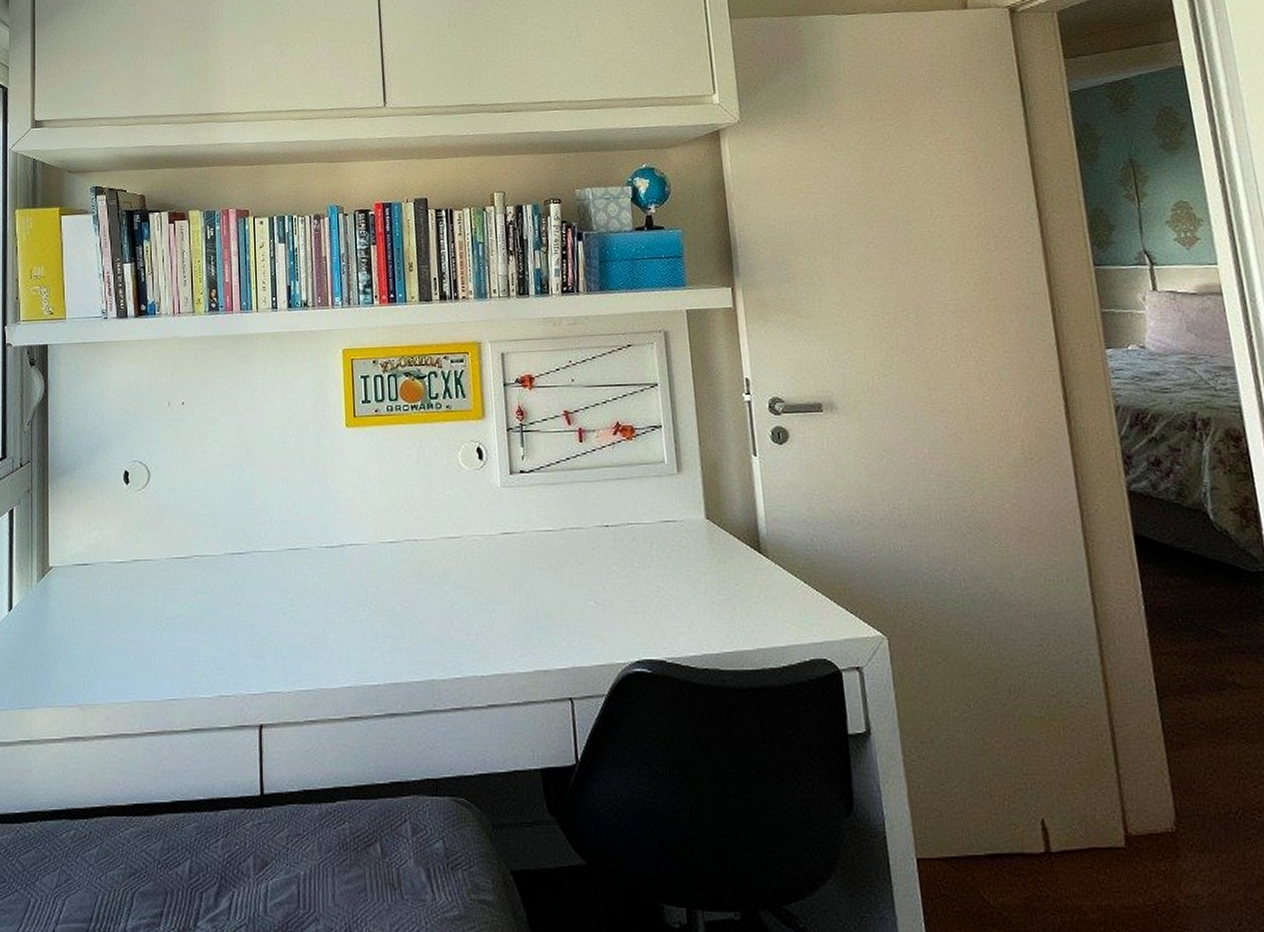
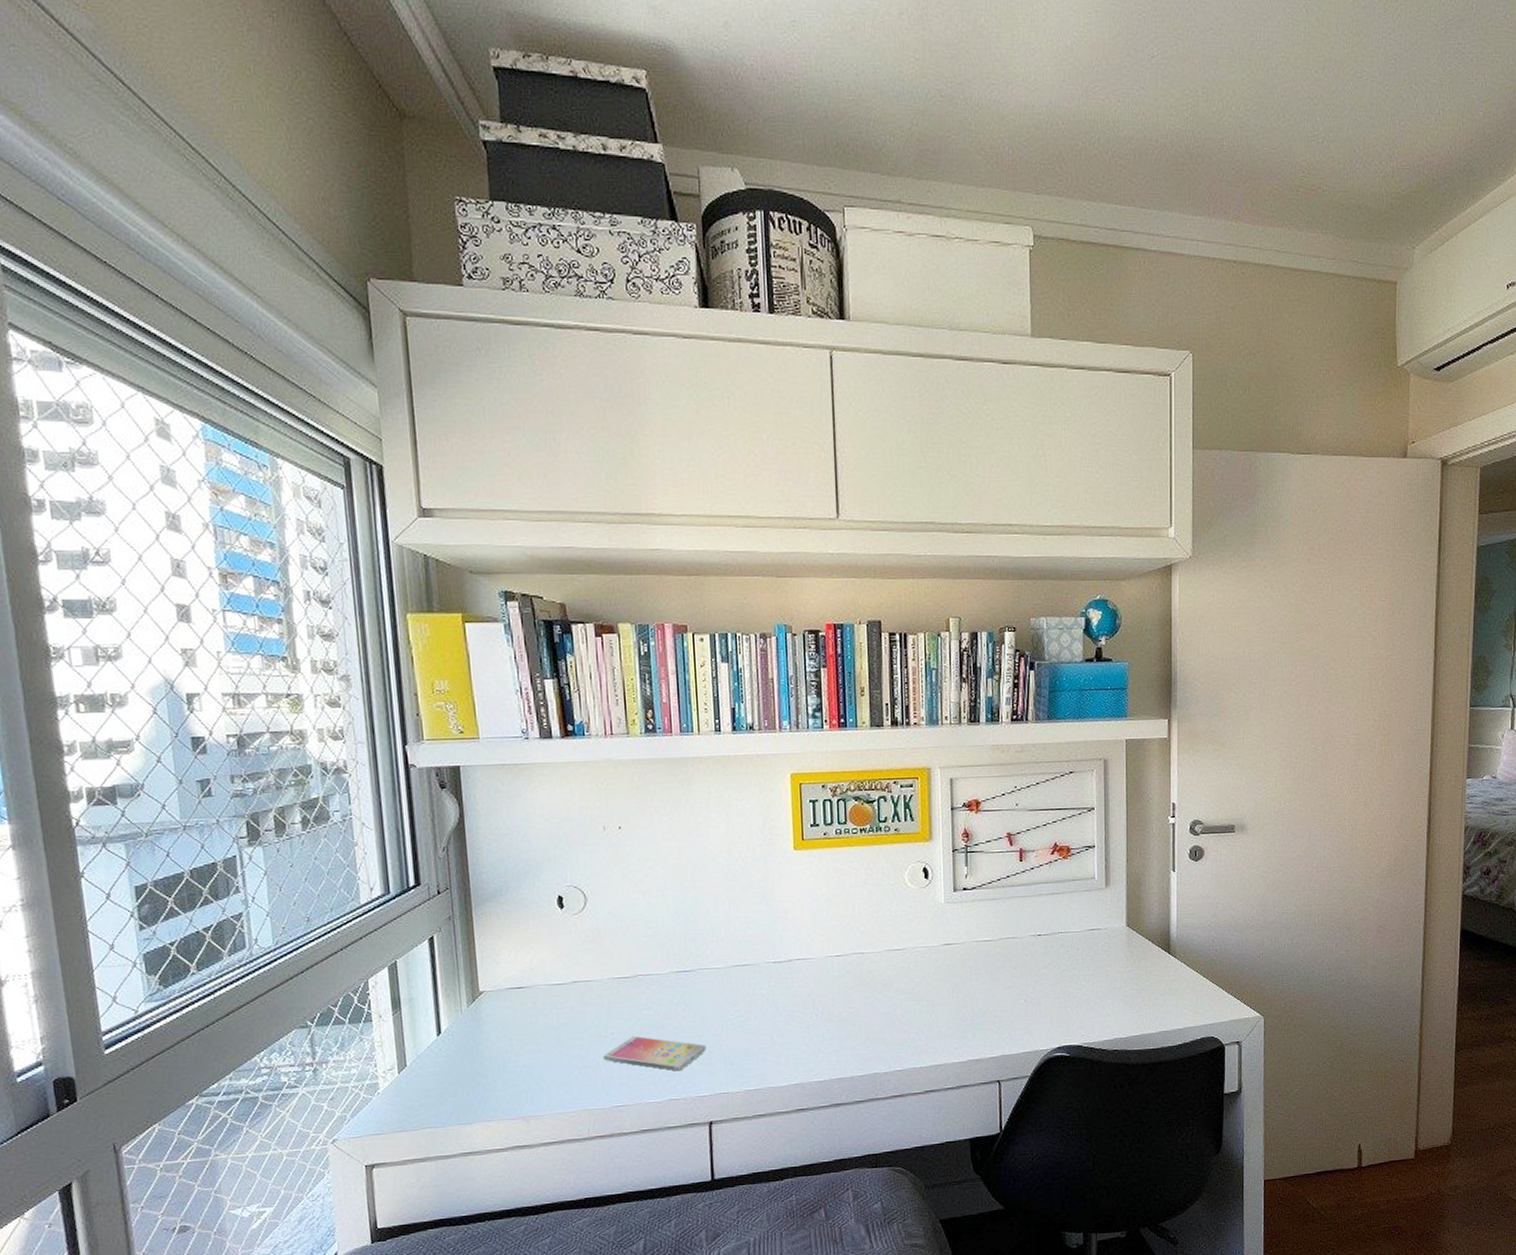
smartphone: none [158,621,258,664] -> present [603,1035,706,1071]

